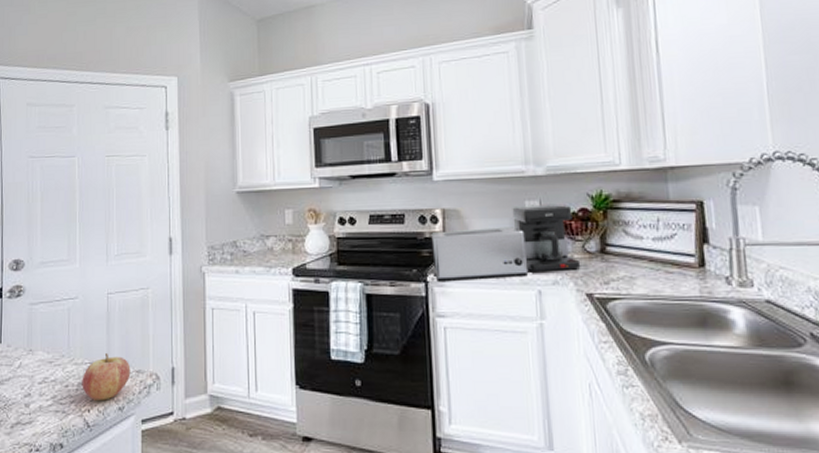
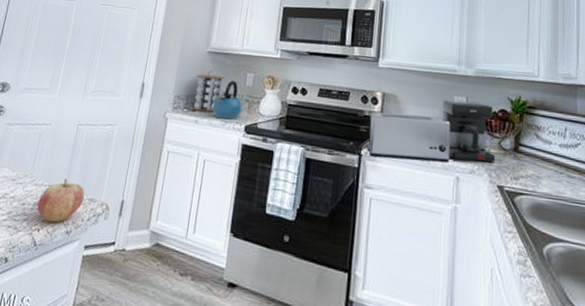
spice rack: none [228,212,260,261] -> present [191,70,225,113]
kettle: none [252,221,286,265] -> present [212,81,243,120]

